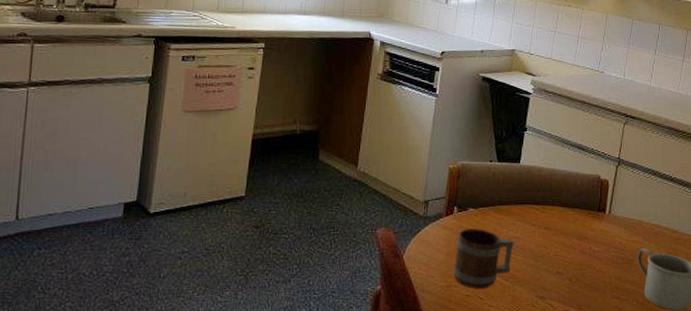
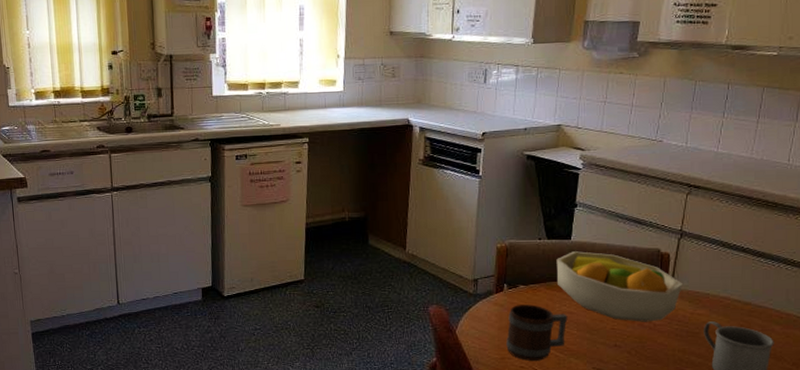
fruit bowl: none [505,175,619,249] -> present [556,251,682,322]

